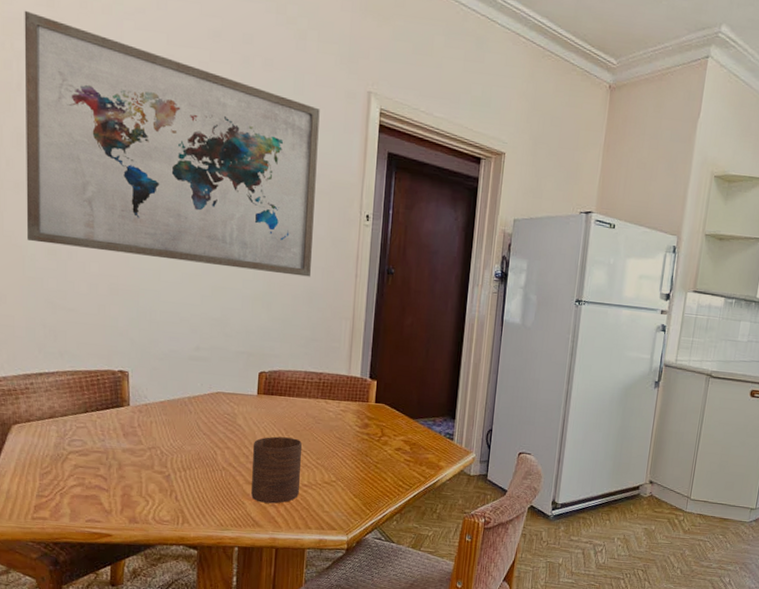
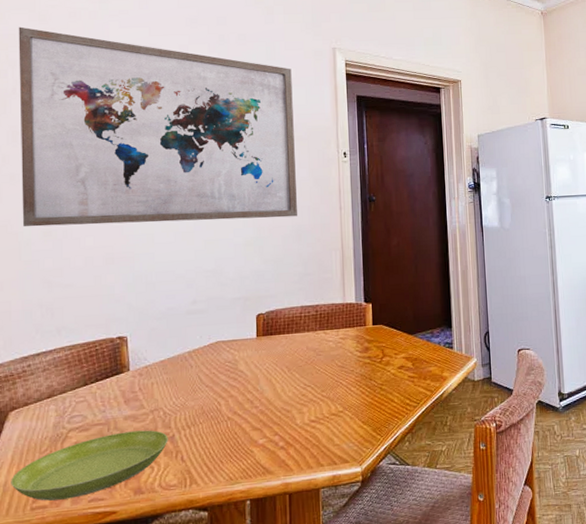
saucer: none [13,463,164,516] -> present [11,430,168,501]
cup: present [251,436,302,504] -> none [257,374,308,448]

